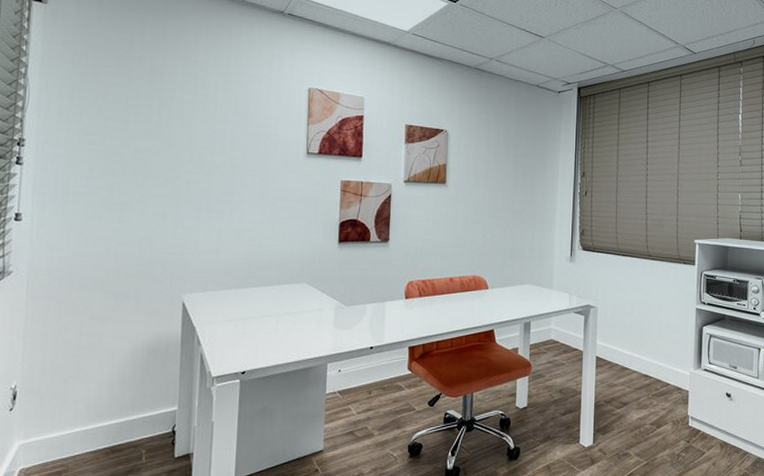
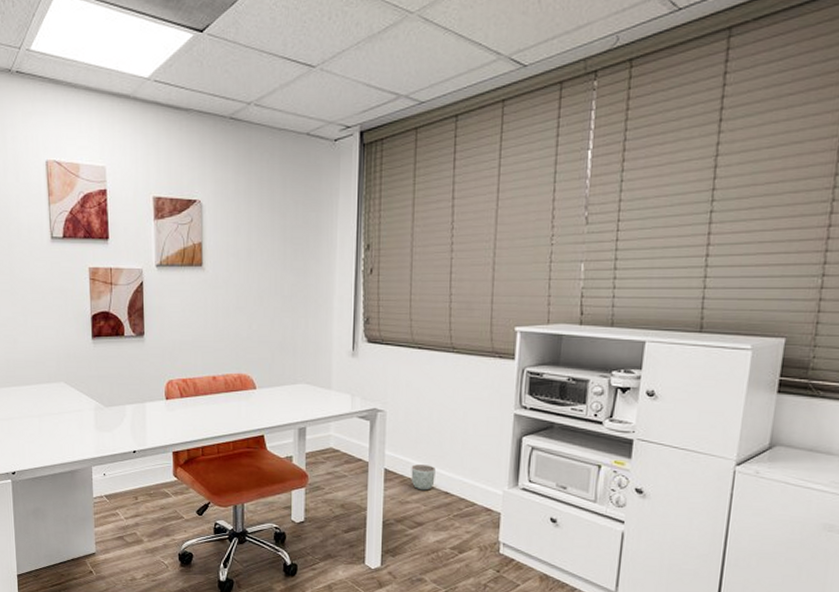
planter: none [617,352,637,374] -> present [411,464,436,491]

